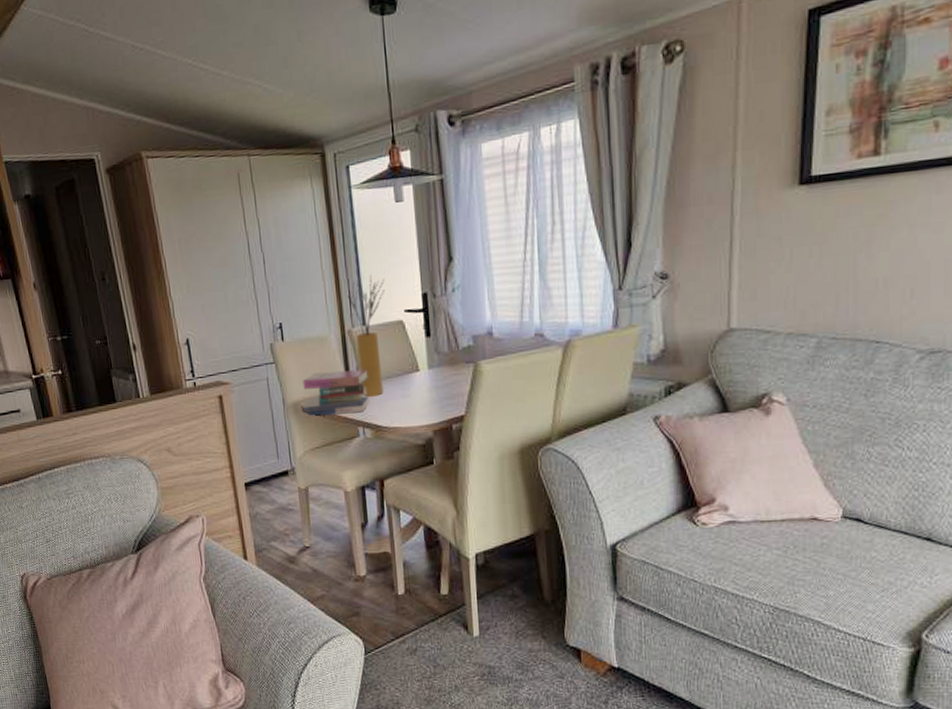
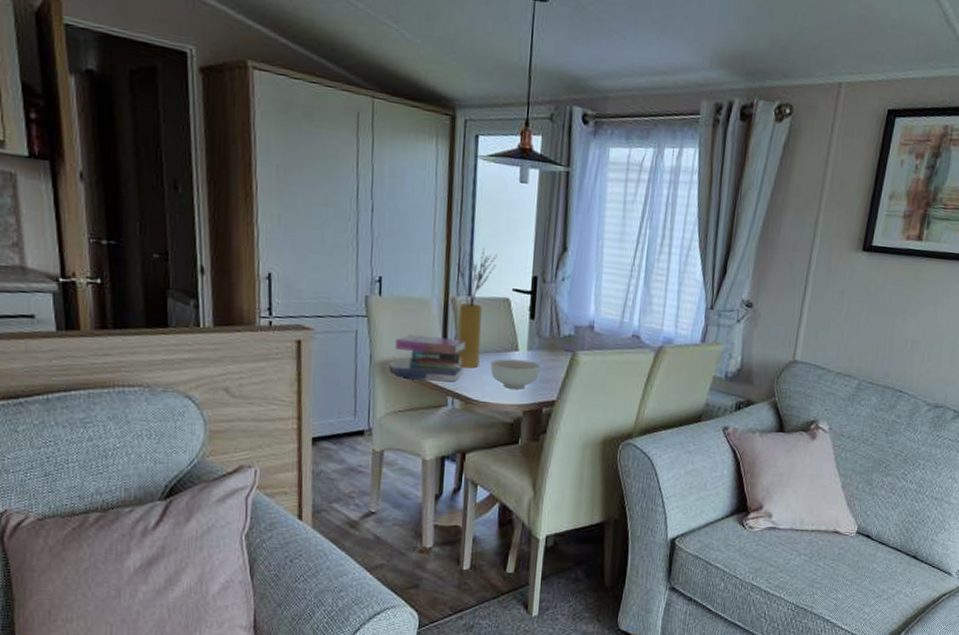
bowl: none [394,379,444,410] -> present [490,359,541,389]

